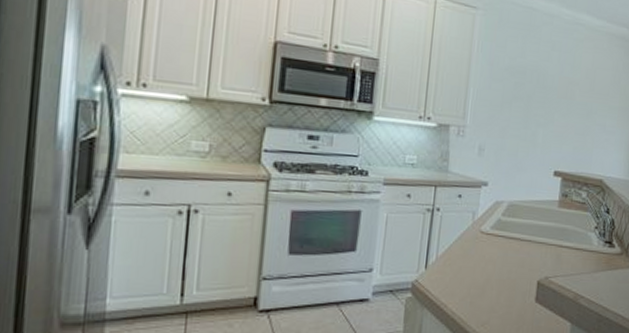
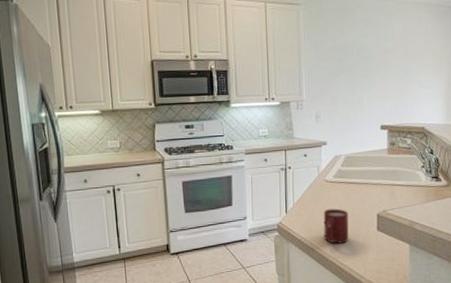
cup: none [469,268,503,315] -> present [323,208,349,244]

